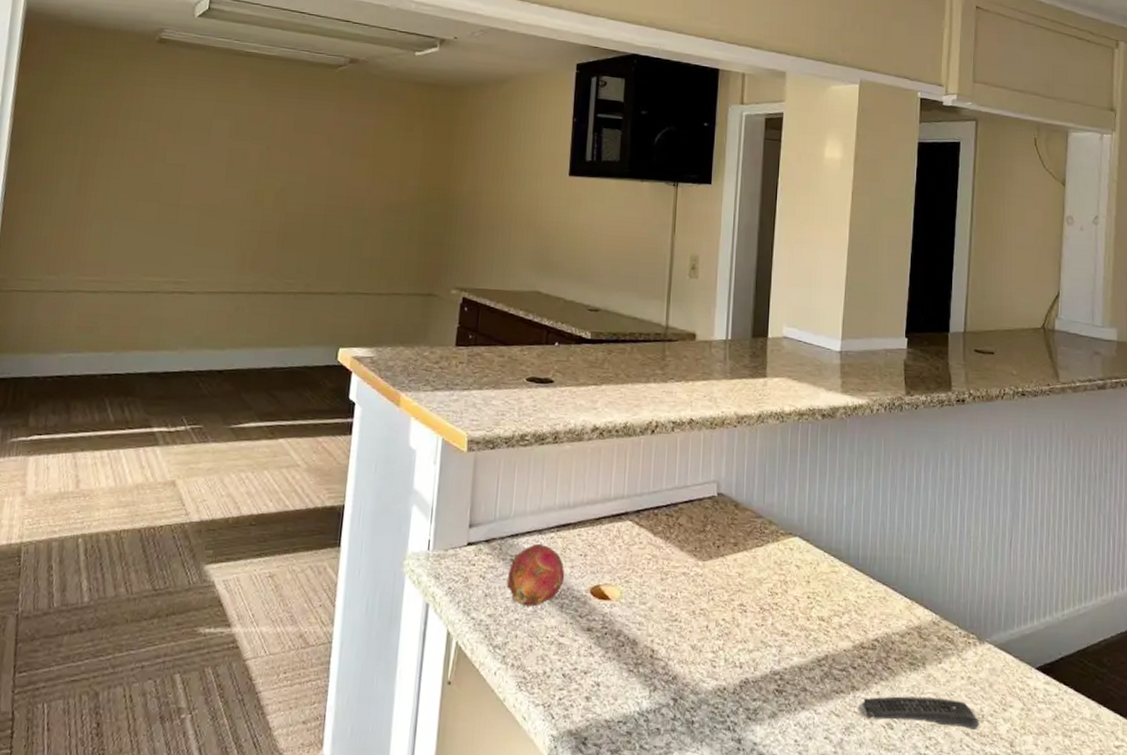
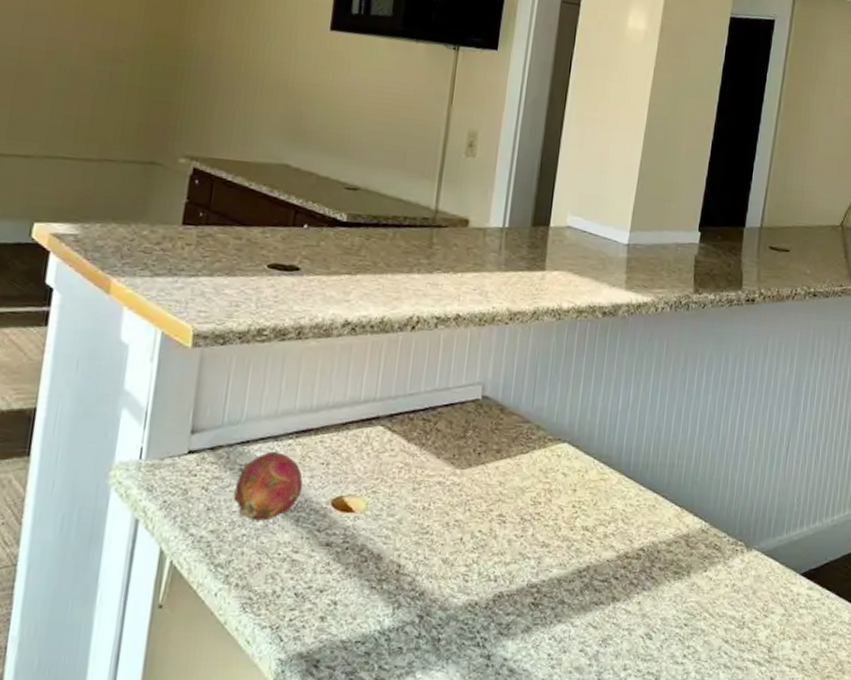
remote control: present [858,696,979,730] -> none [617,606,740,637]

